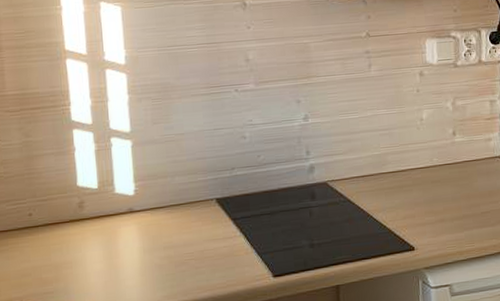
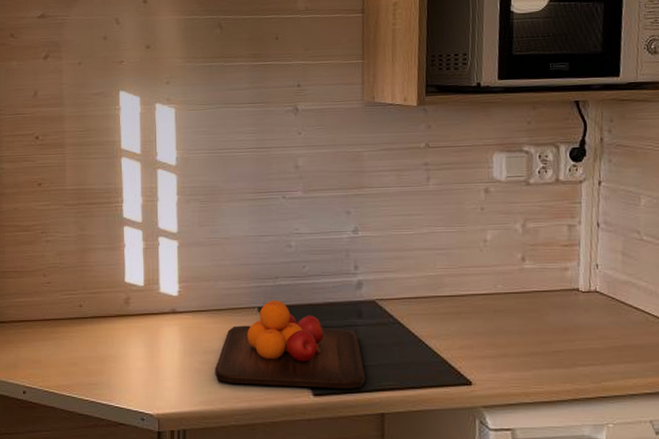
chopping board: none [176,190,321,275] -> present [215,300,365,390]

